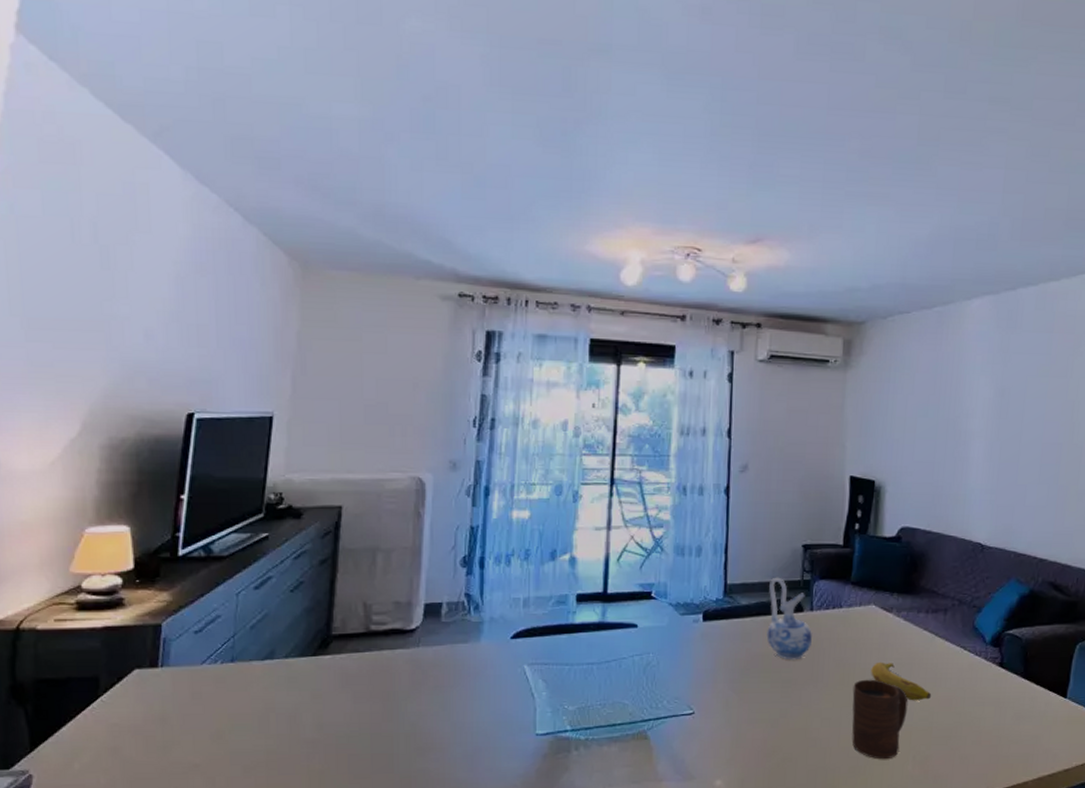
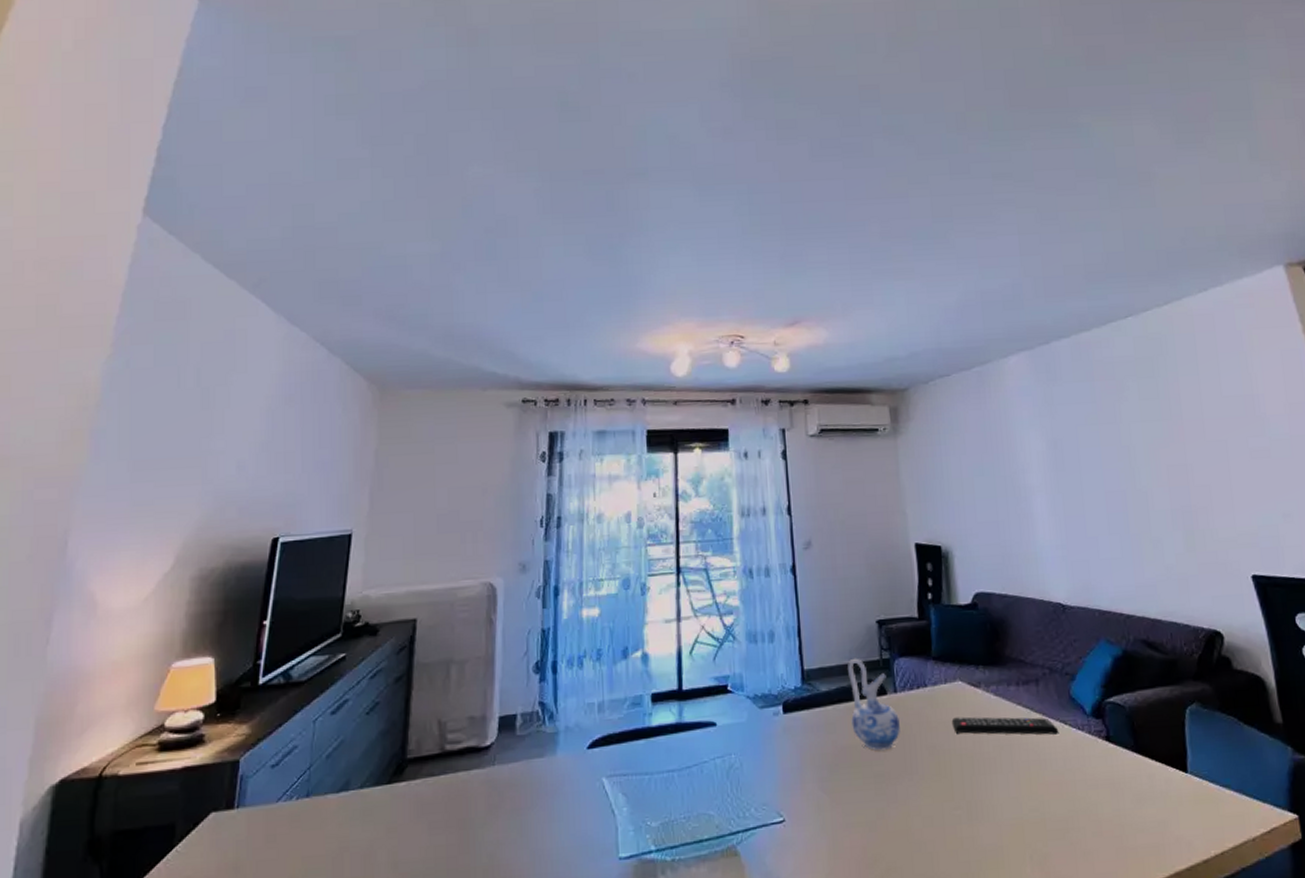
cup: present [851,679,908,760] -> none [951,766,1015,863]
remote control: none [860,636,958,658] -> present [951,717,1059,735]
fruit: present [871,662,932,701] -> none [968,745,1039,789]

